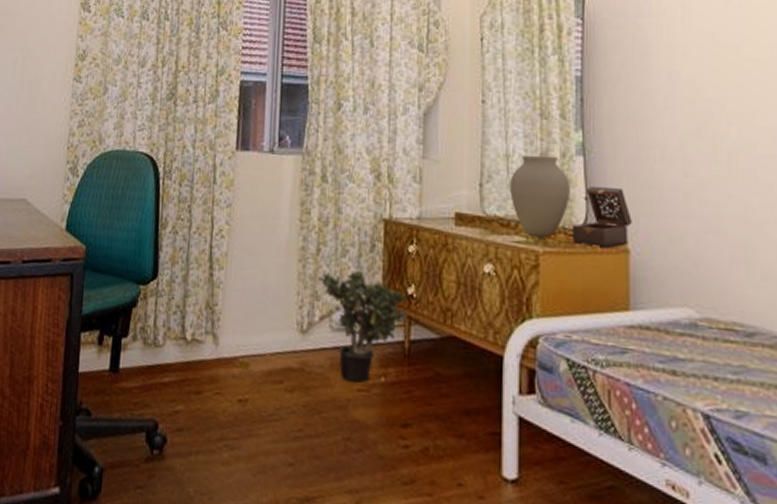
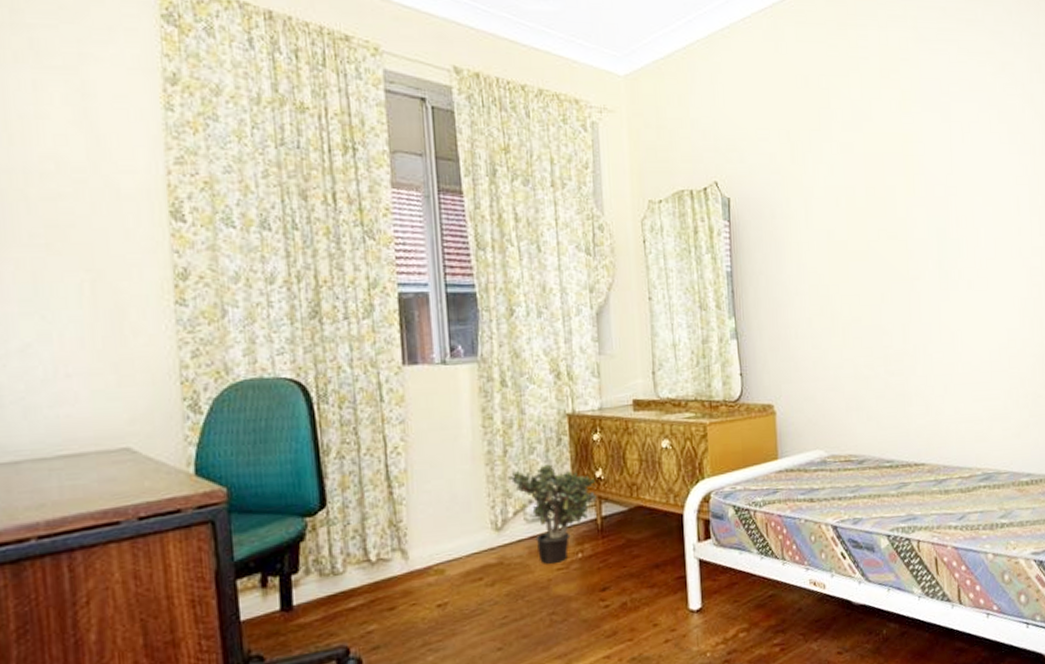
vase: present [510,156,570,239] -> none [678,343,728,412]
jewelry box: present [571,186,632,248] -> none [731,362,776,413]

